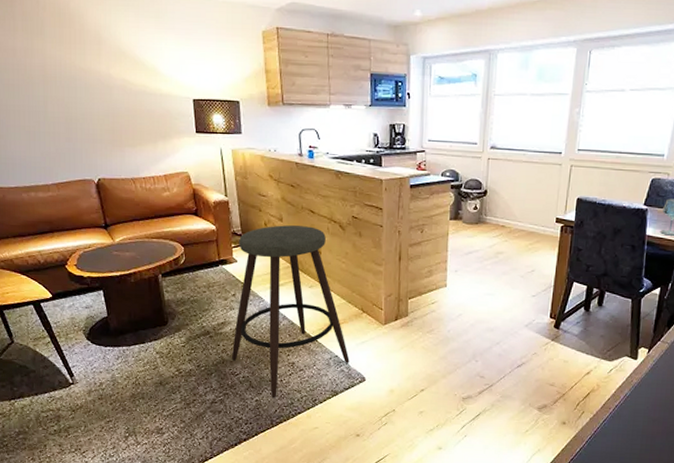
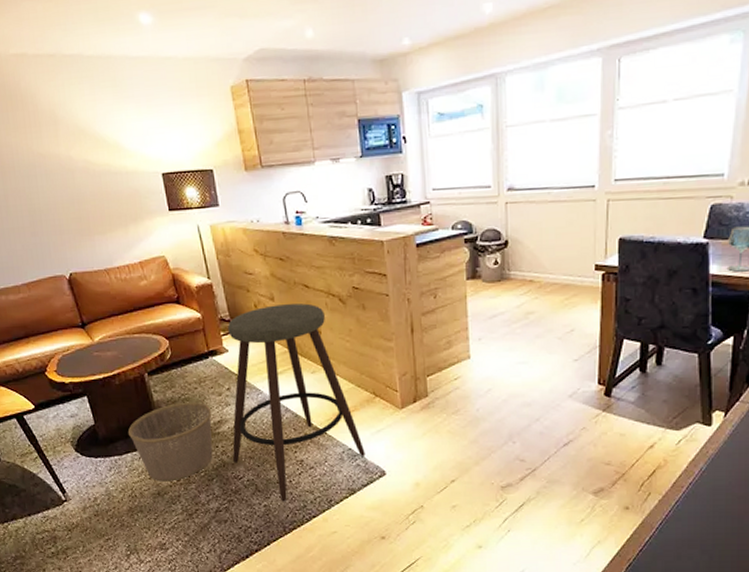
basket: none [139,302,217,373] -> present [128,400,213,482]

